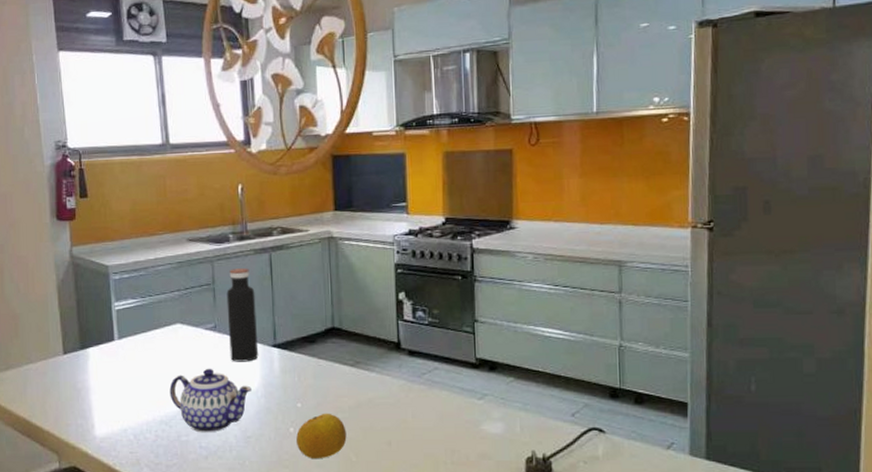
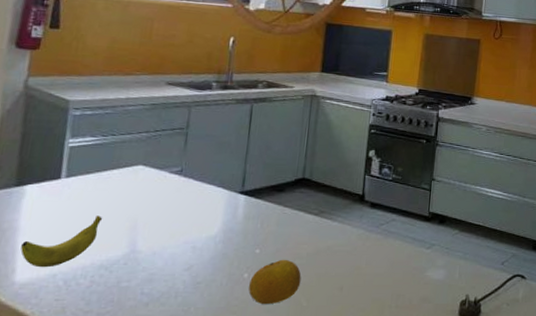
banana: none [95,374,155,423] -> present [20,215,103,268]
teapot: present [169,368,252,433] -> none [116,211,210,278]
water bottle: present [226,268,259,362] -> none [192,115,230,207]

